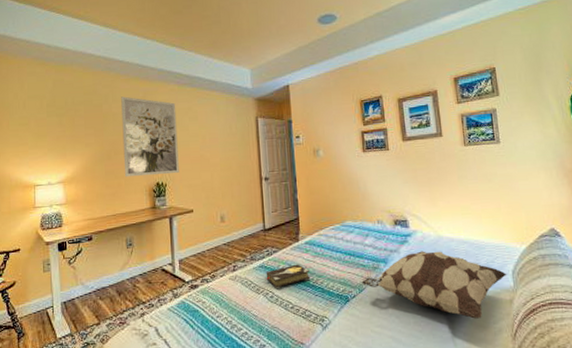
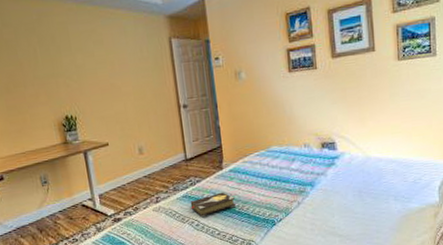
wall art: present [121,96,179,177] -> none [12,19,89,112]
decorative pillow: present [362,251,507,319] -> none [288,171,434,234]

